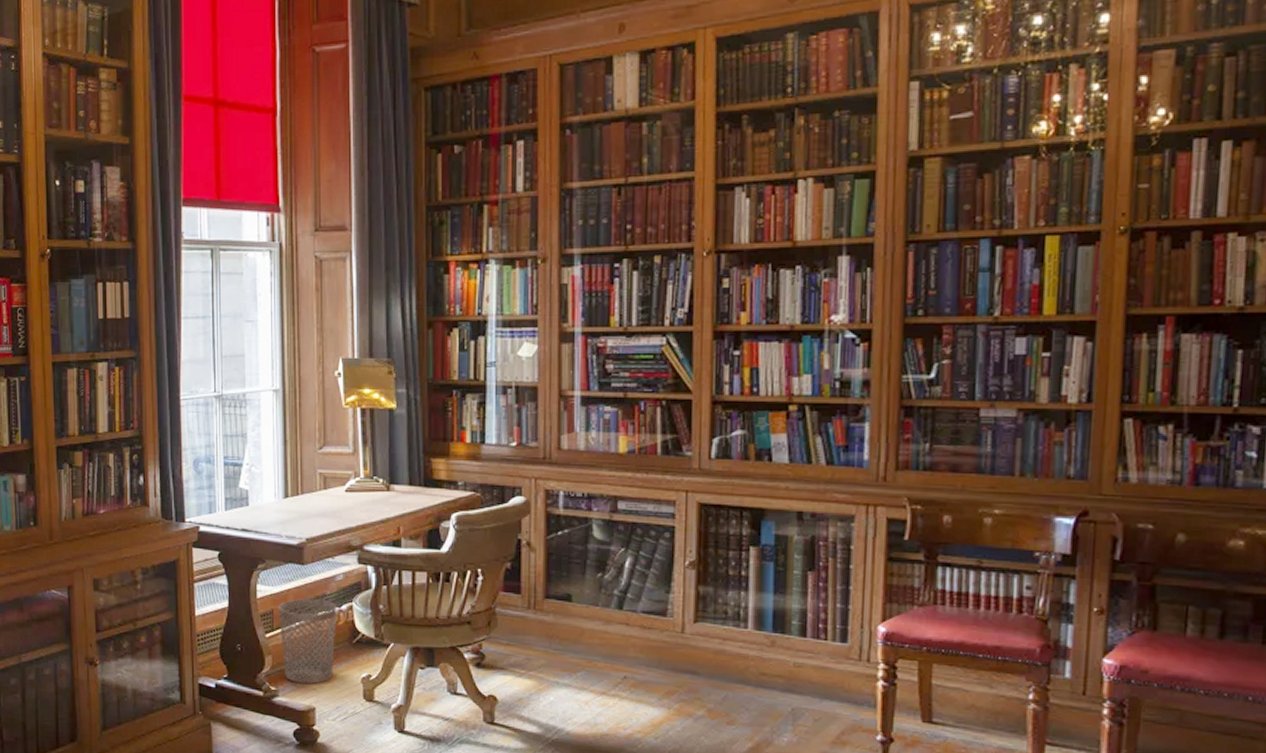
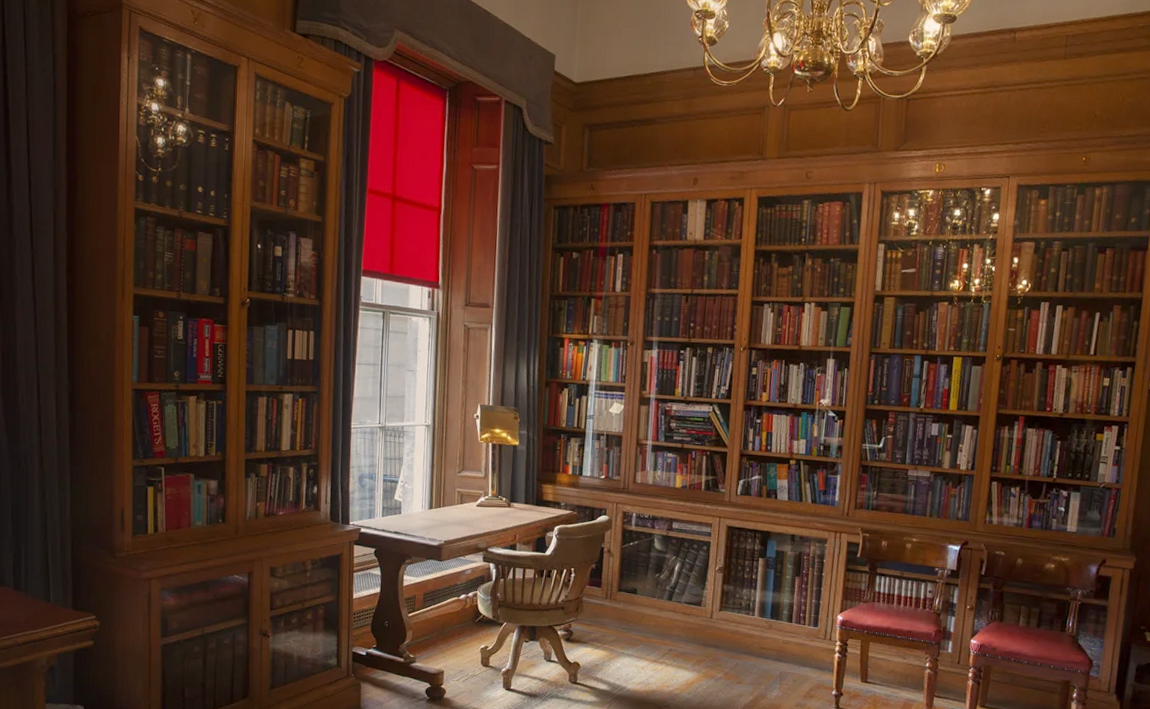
wastebasket: present [278,599,337,684] -> none [419,587,465,653]

